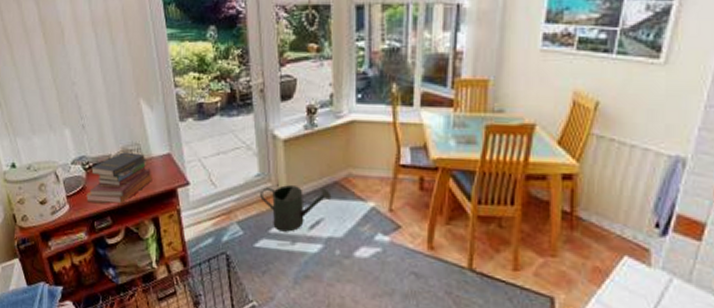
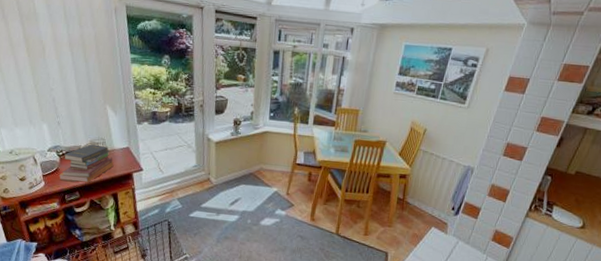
watering can: present [260,185,332,232] -> none [196,174,248,207]

